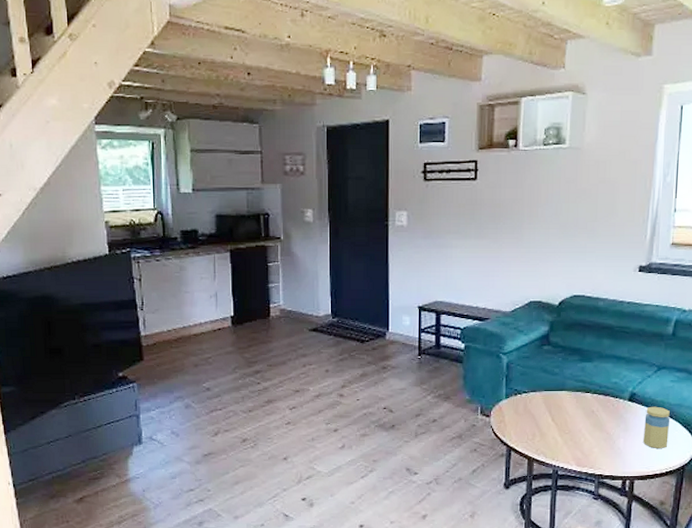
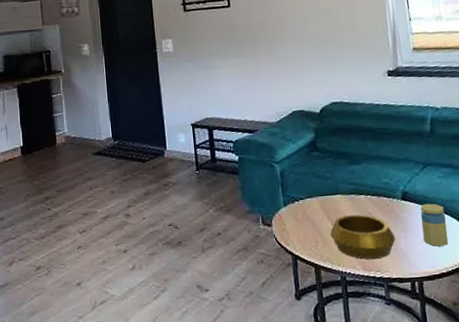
decorative bowl: none [549,411,615,456] -> present [330,214,396,260]

